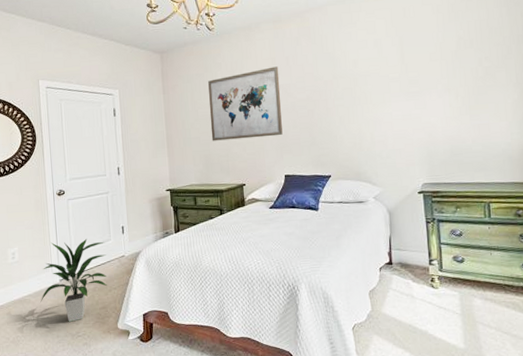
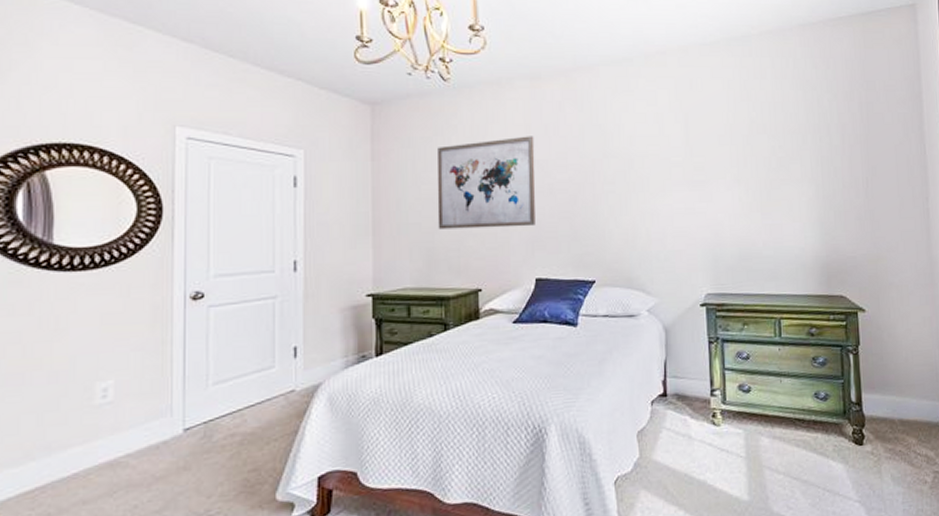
indoor plant: present [40,239,107,322] -> none [146,366,265,495]

